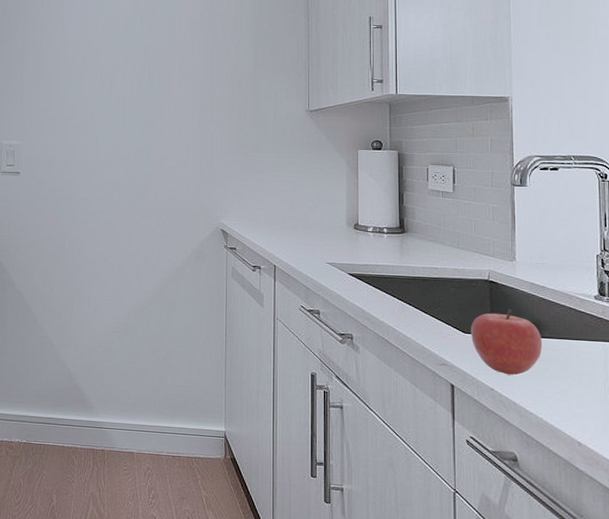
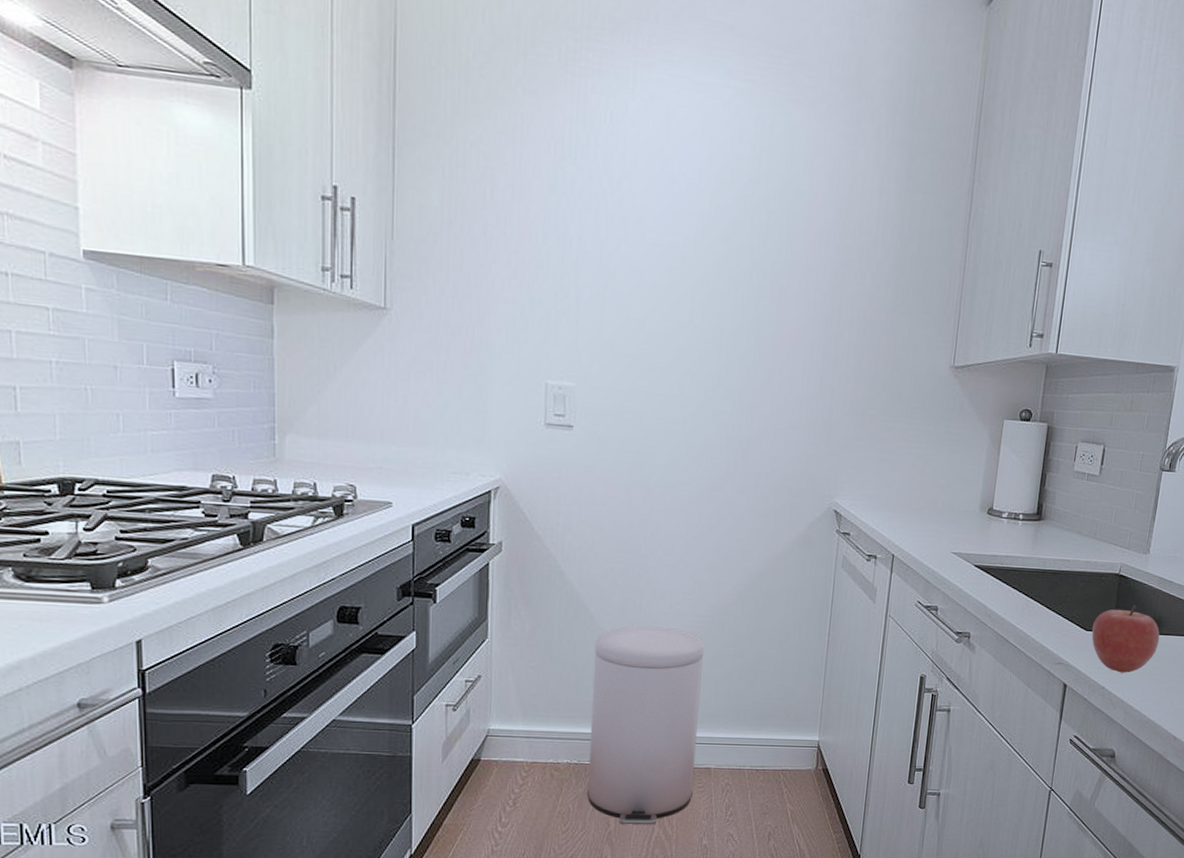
pedal bin: none [34,326,124,503] -> present [586,626,705,825]

